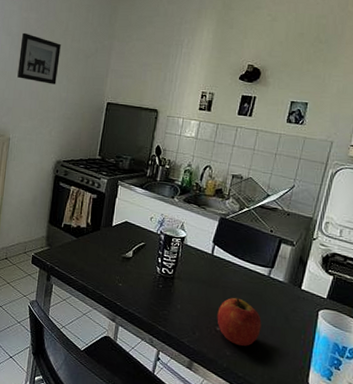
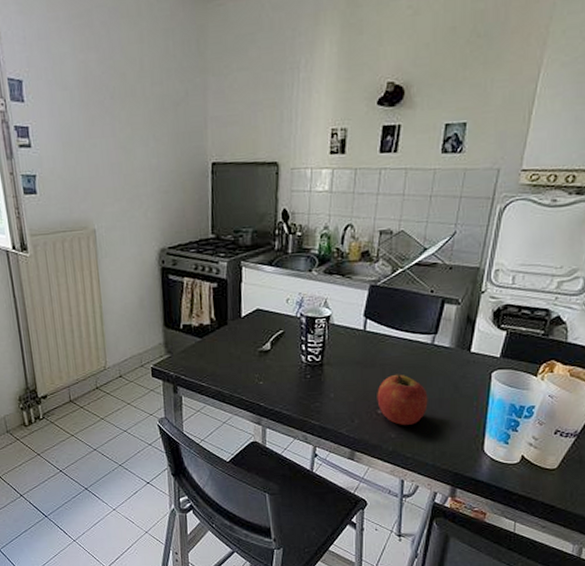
wall art: present [17,32,61,85] -> none [83,82,141,150]

